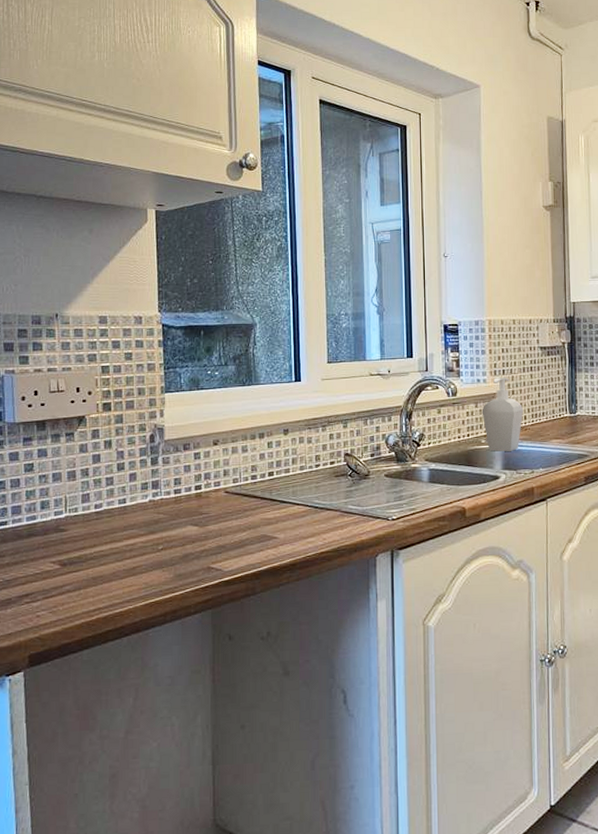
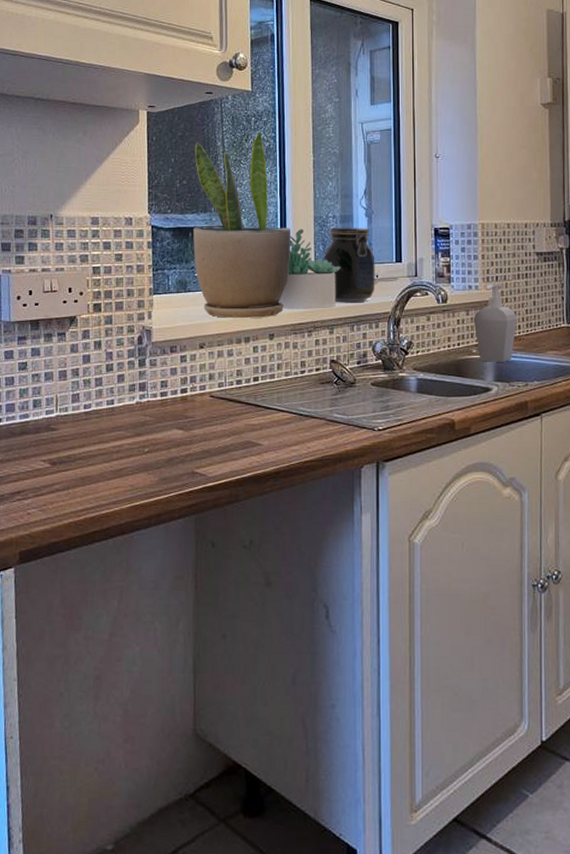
potted plant: none [205,231,304,415] -> present [193,131,291,318]
succulent plant: none [292,326,354,405] -> present [278,229,341,309]
jar: none [336,324,387,398] -> present [323,227,375,303]

